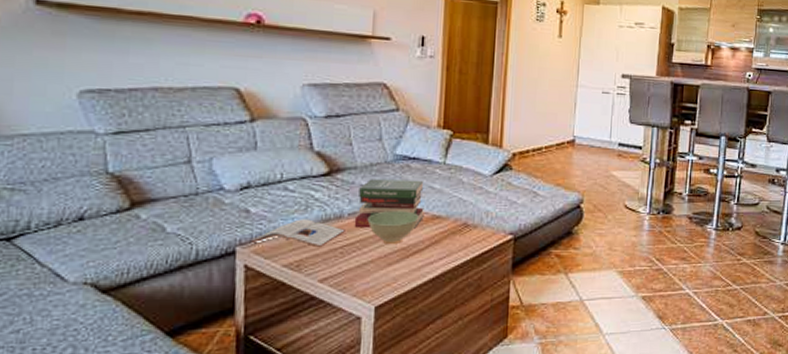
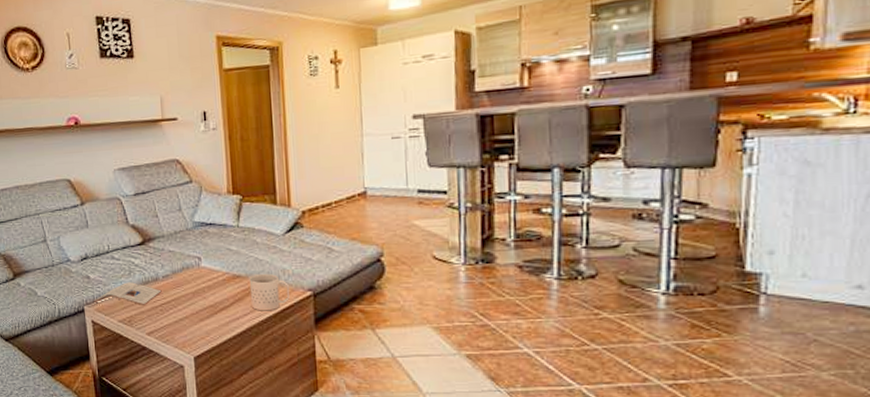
books: present [354,179,424,229] -> none [168,243,226,289]
bowl: present [367,211,419,245] -> none [178,272,222,303]
mug: none [448,215,490,255] -> present [249,273,290,311]

